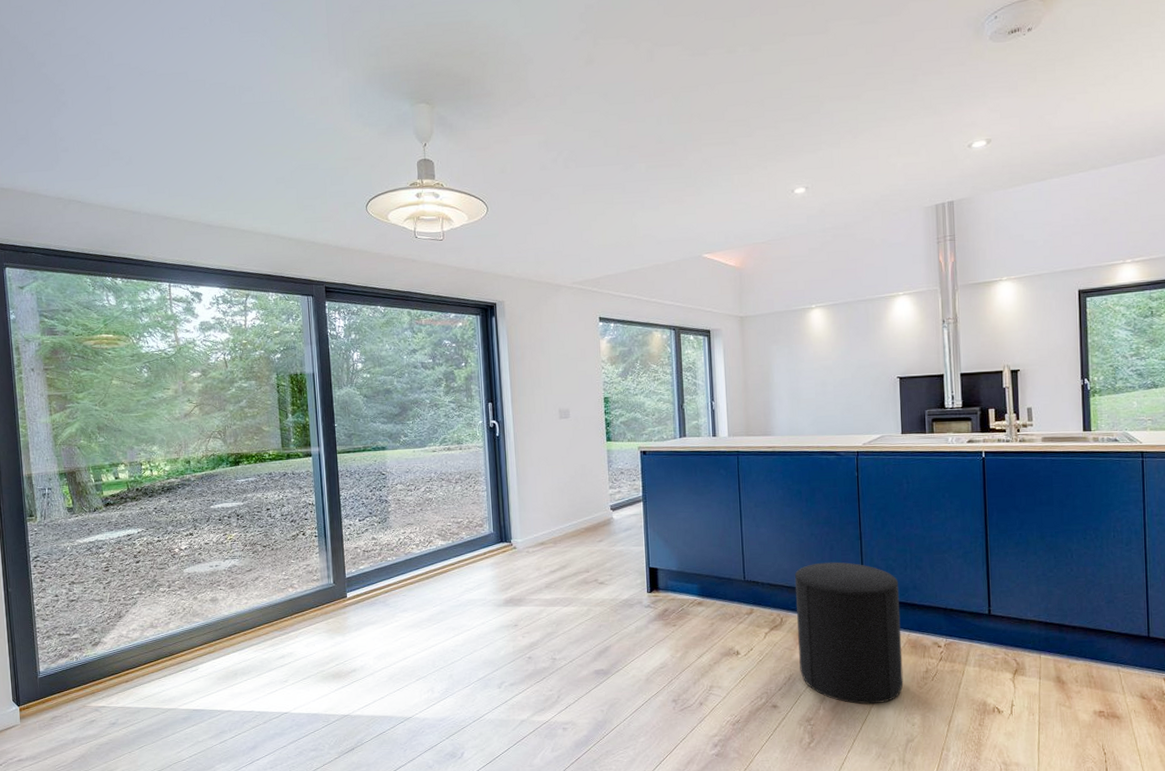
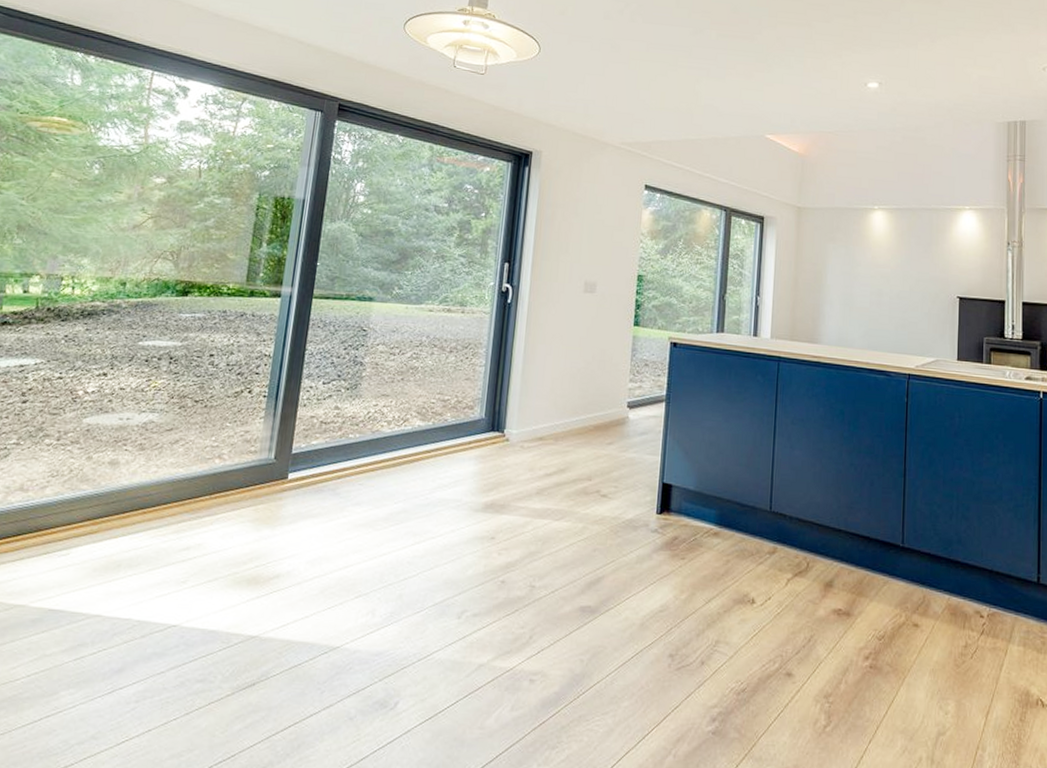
stool: present [794,562,904,705] -> none [823,499,943,683]

